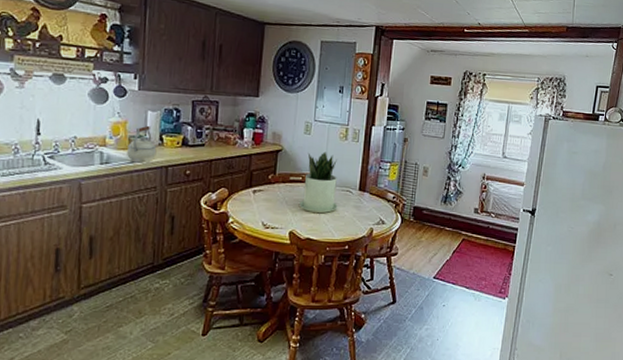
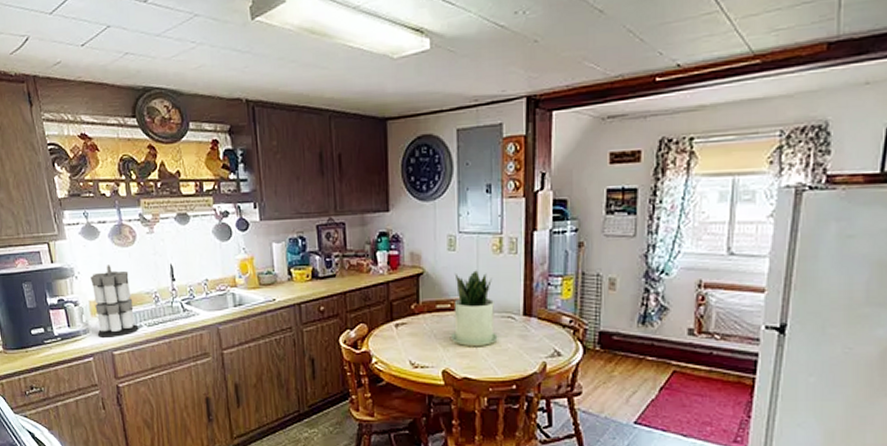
kettle: present [127,125,158,163] -> none [258,259,289,302]

